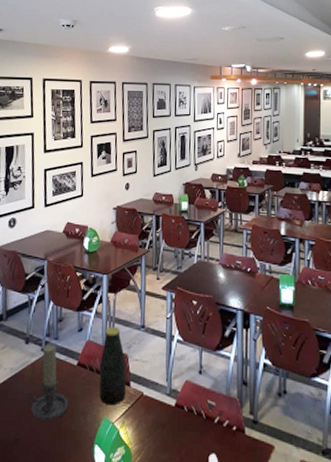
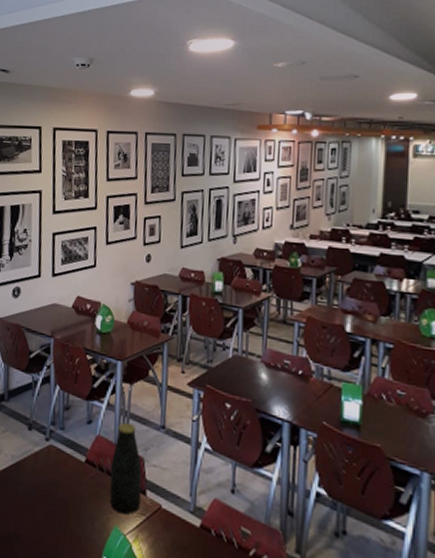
candle holder: present [29,344,69,421] -> none [31,433,75,521]

